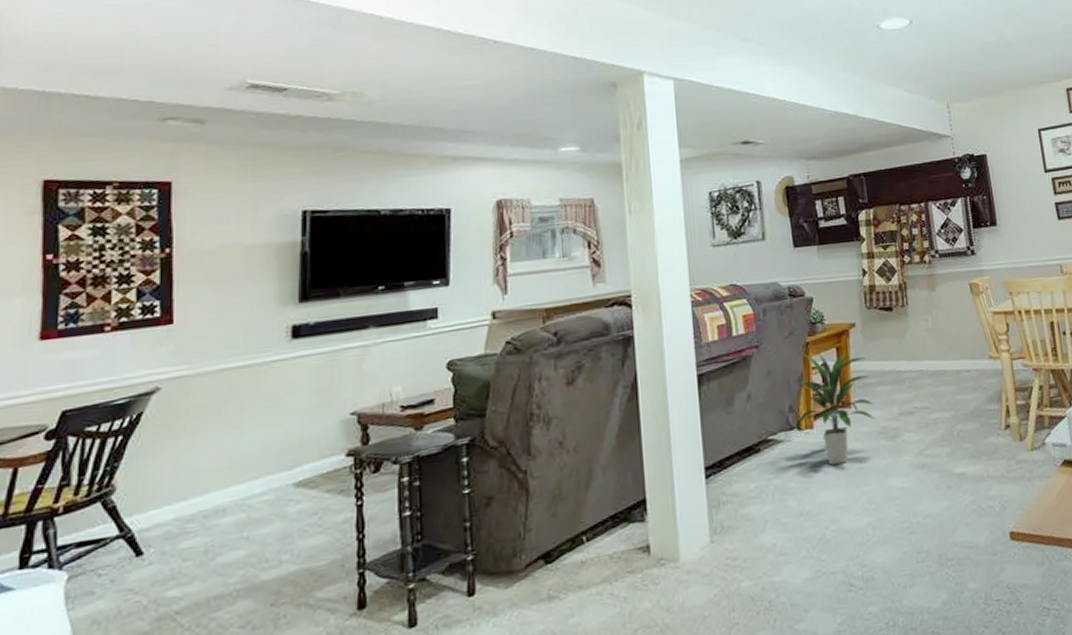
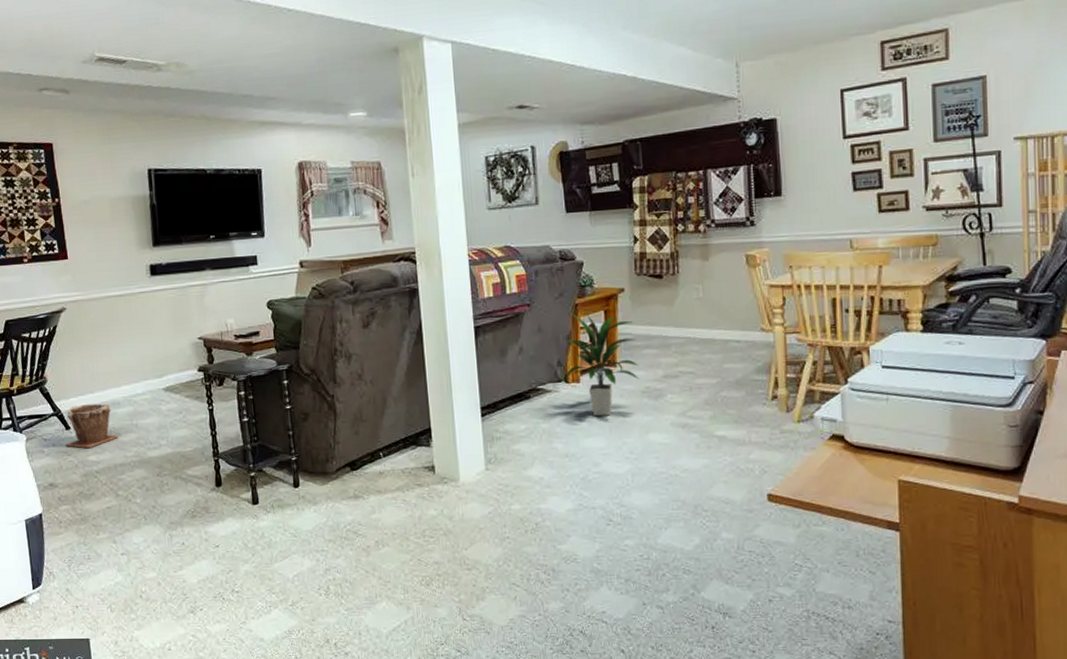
plant pot: none [131,513,218,581] -> present [65,403,119,448]

